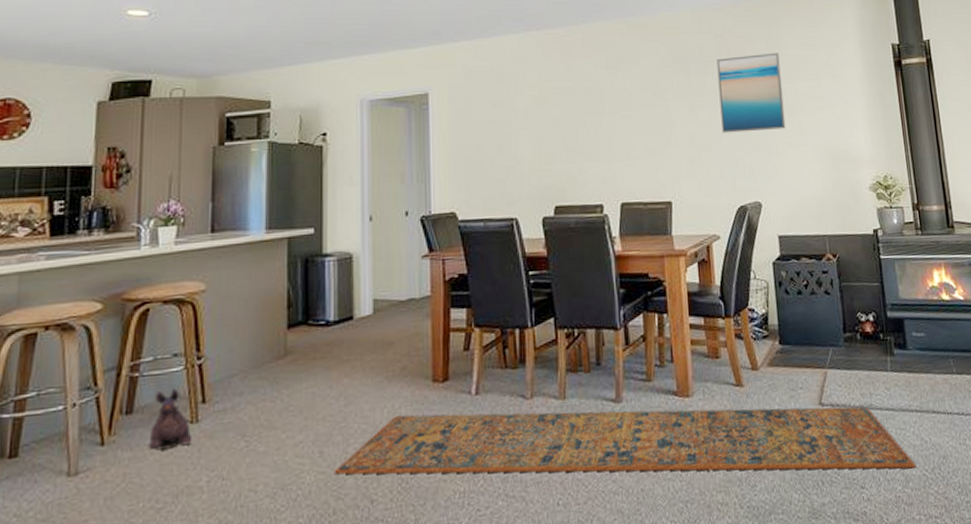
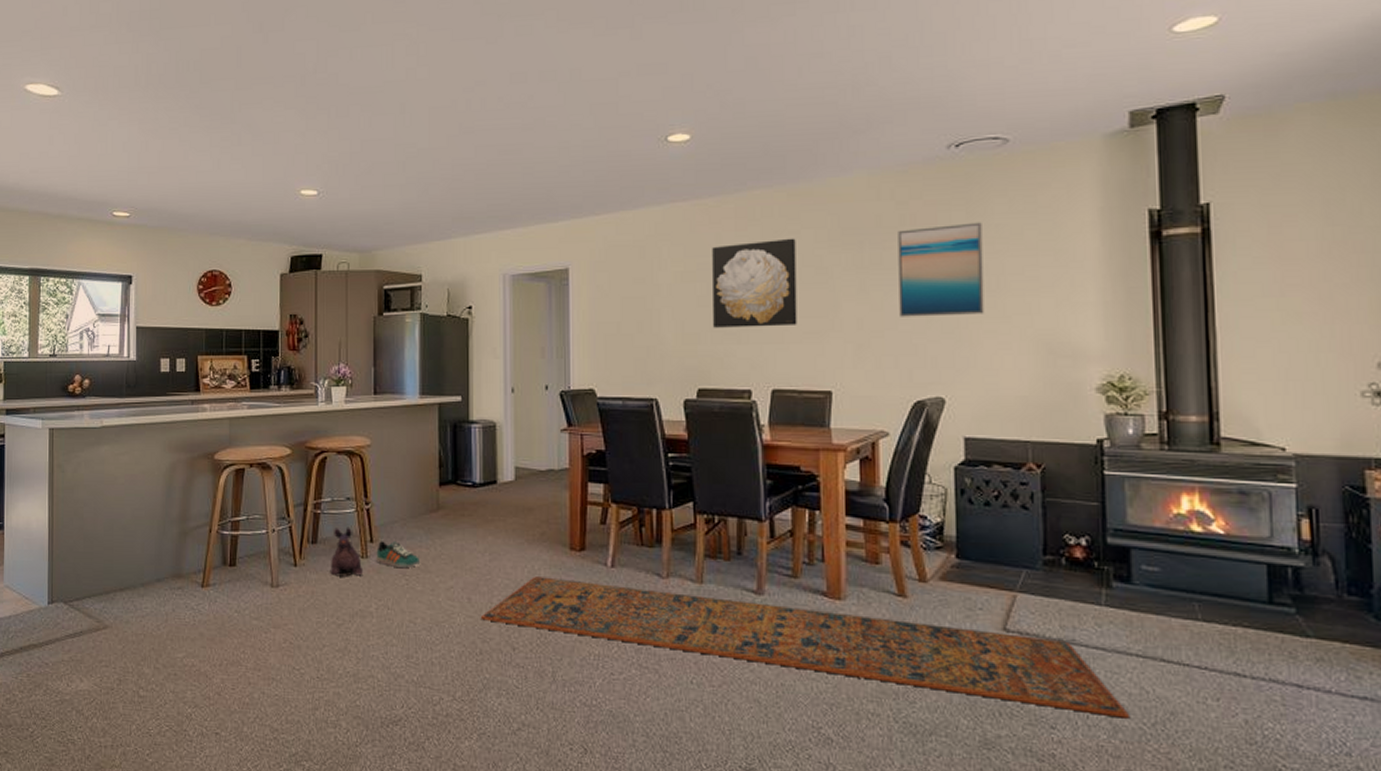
sneaker: none [209,398,263,430] -> present [376,541,420,569]
wall art: none [564,64,640,147] -> present [712,238,797,328]

